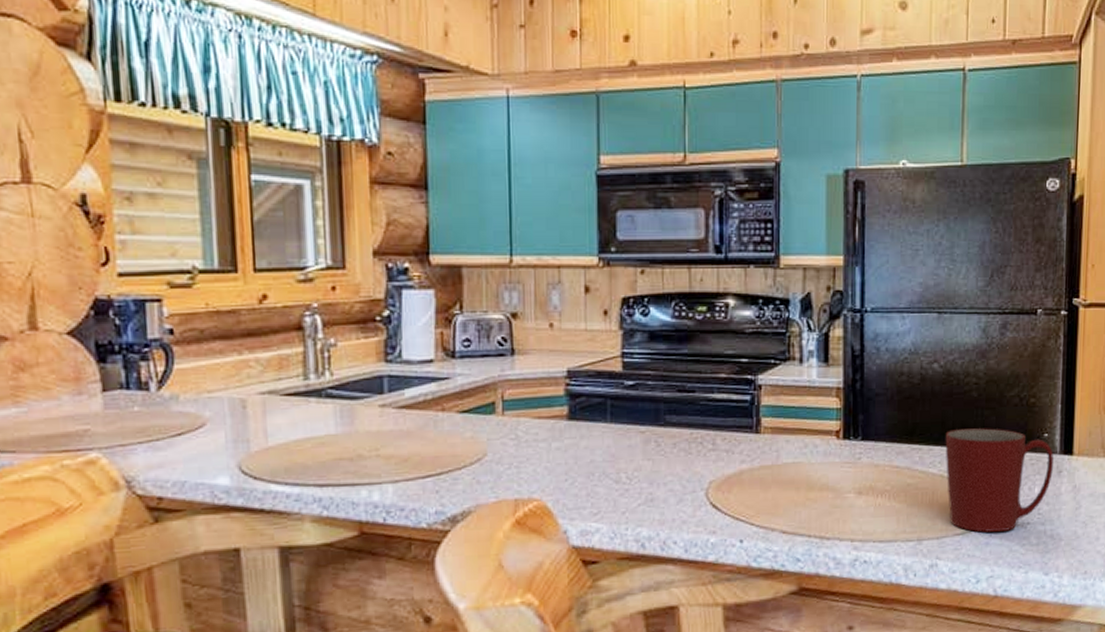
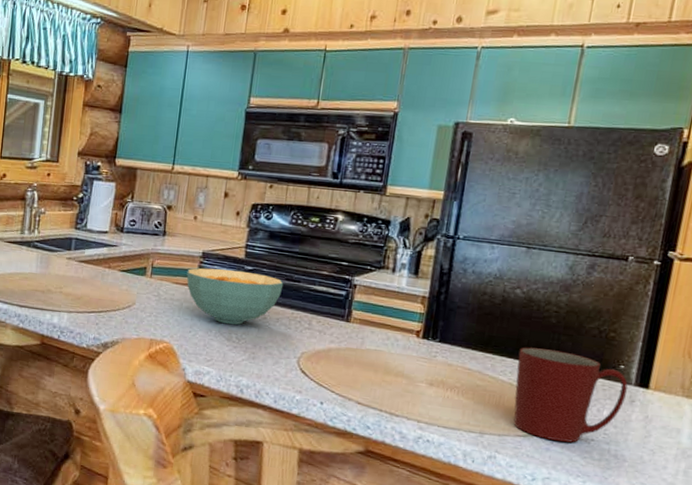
cereal bowl: none [550,388,676,462] -> present [186,268,284,325]

